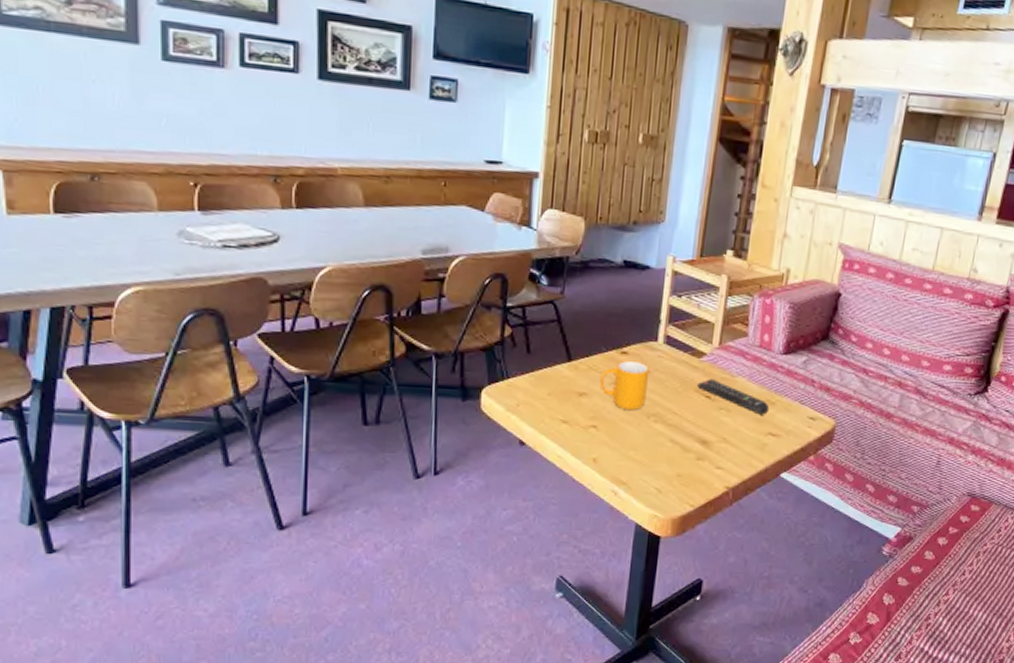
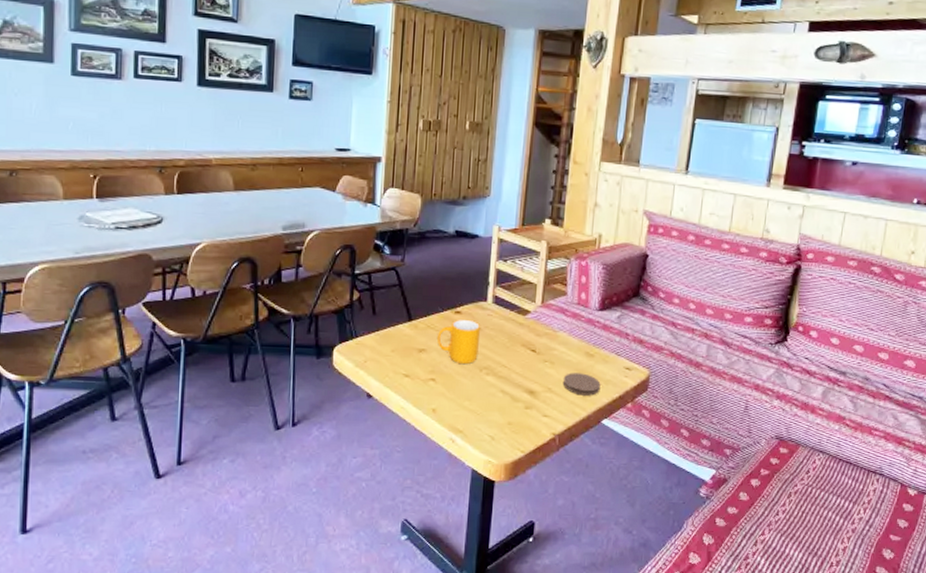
remote control: present [696,378,770,415] -> none [522,334,589,366]
coaster: none [739,422,781,447] -> present [562,373,601,396]

